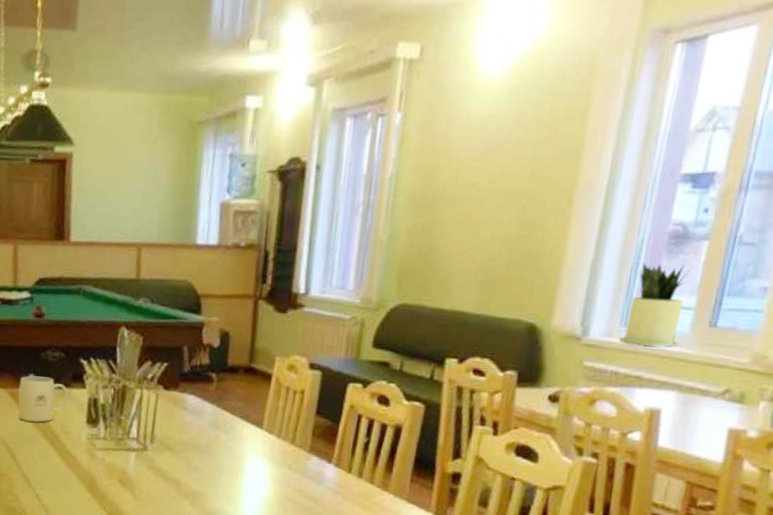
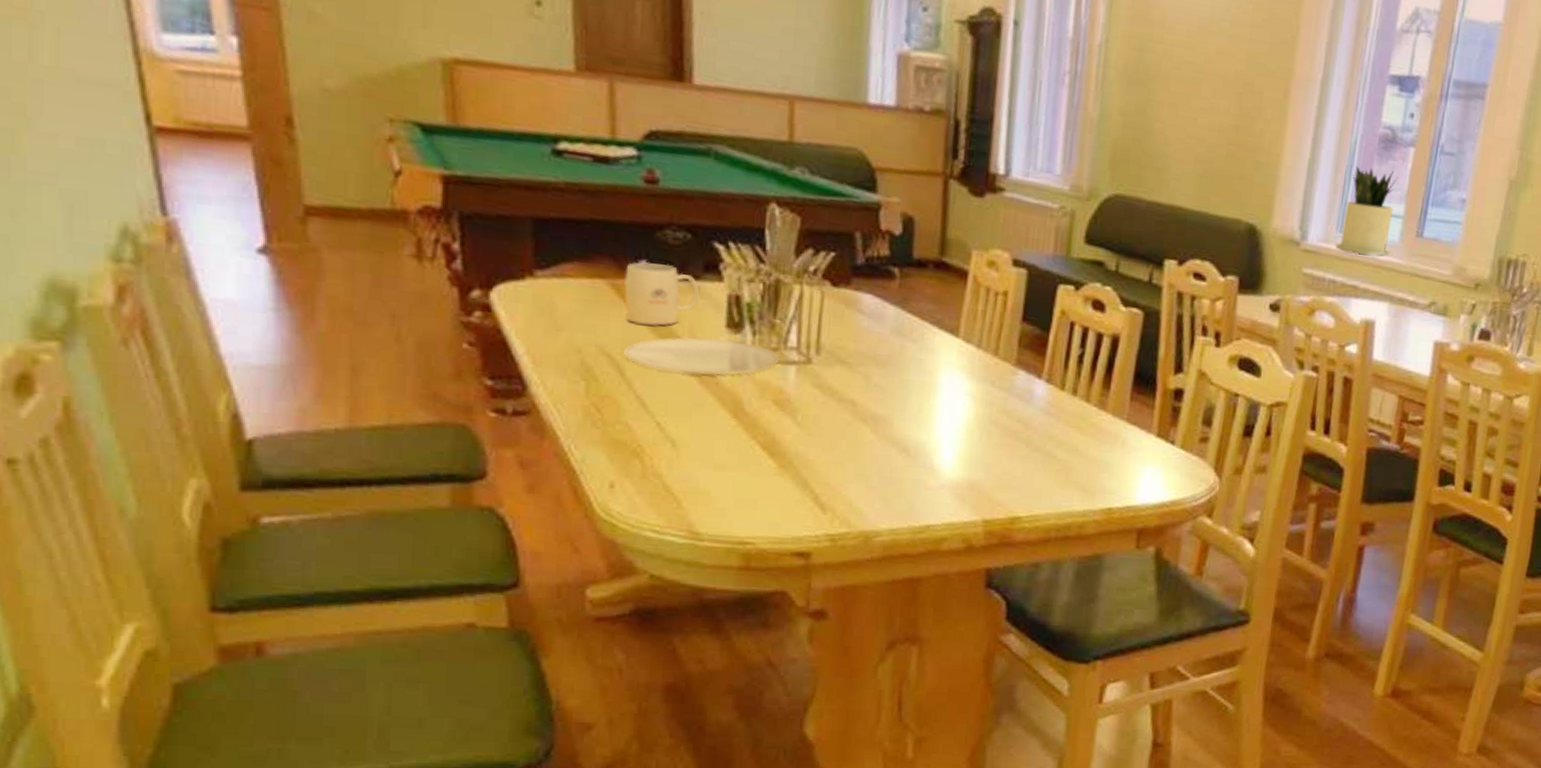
plate: none [16,431,124,460] -> present [623,337,780,376]

